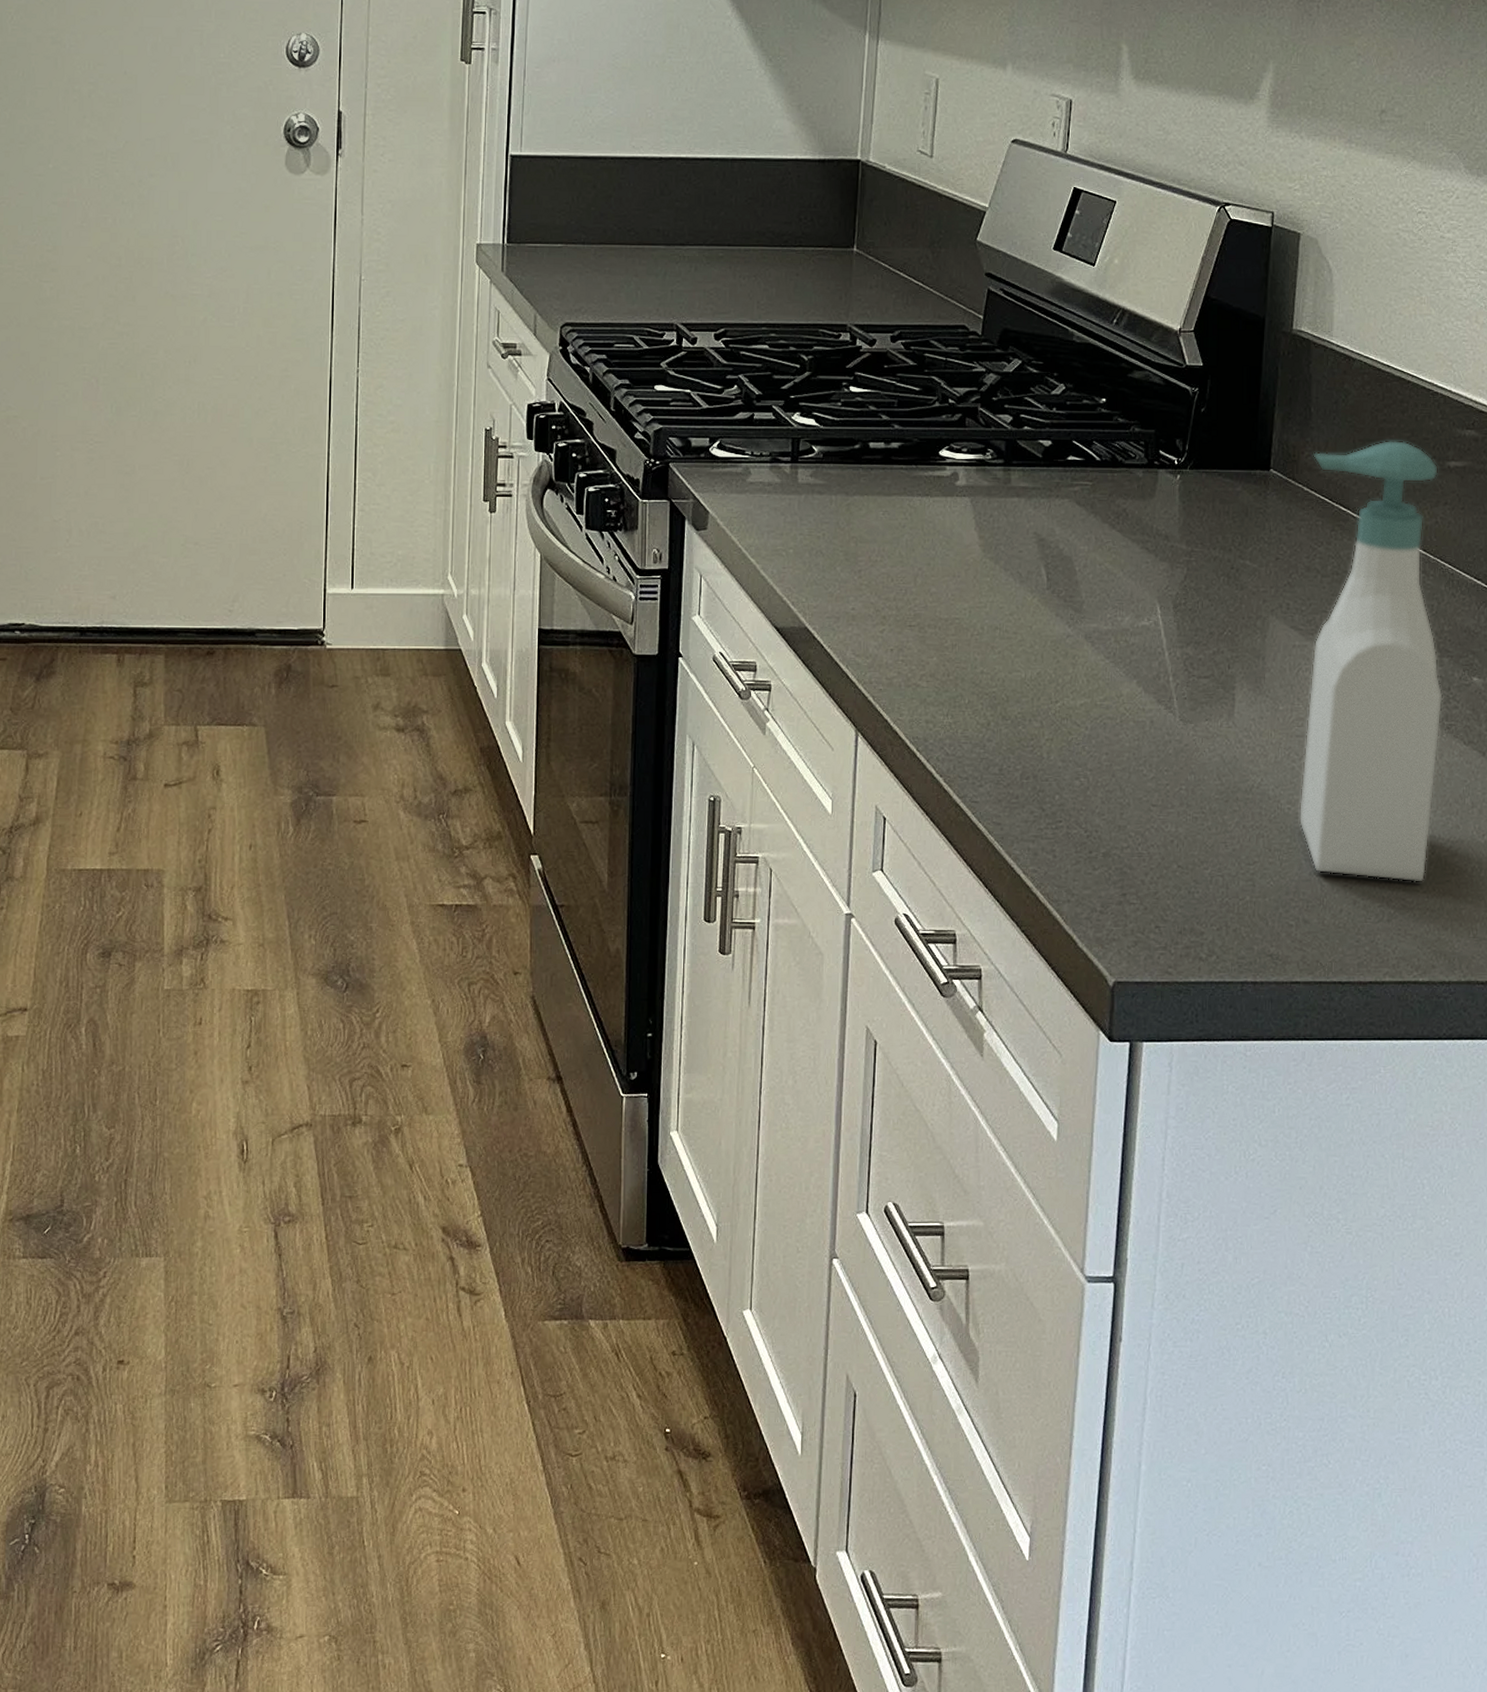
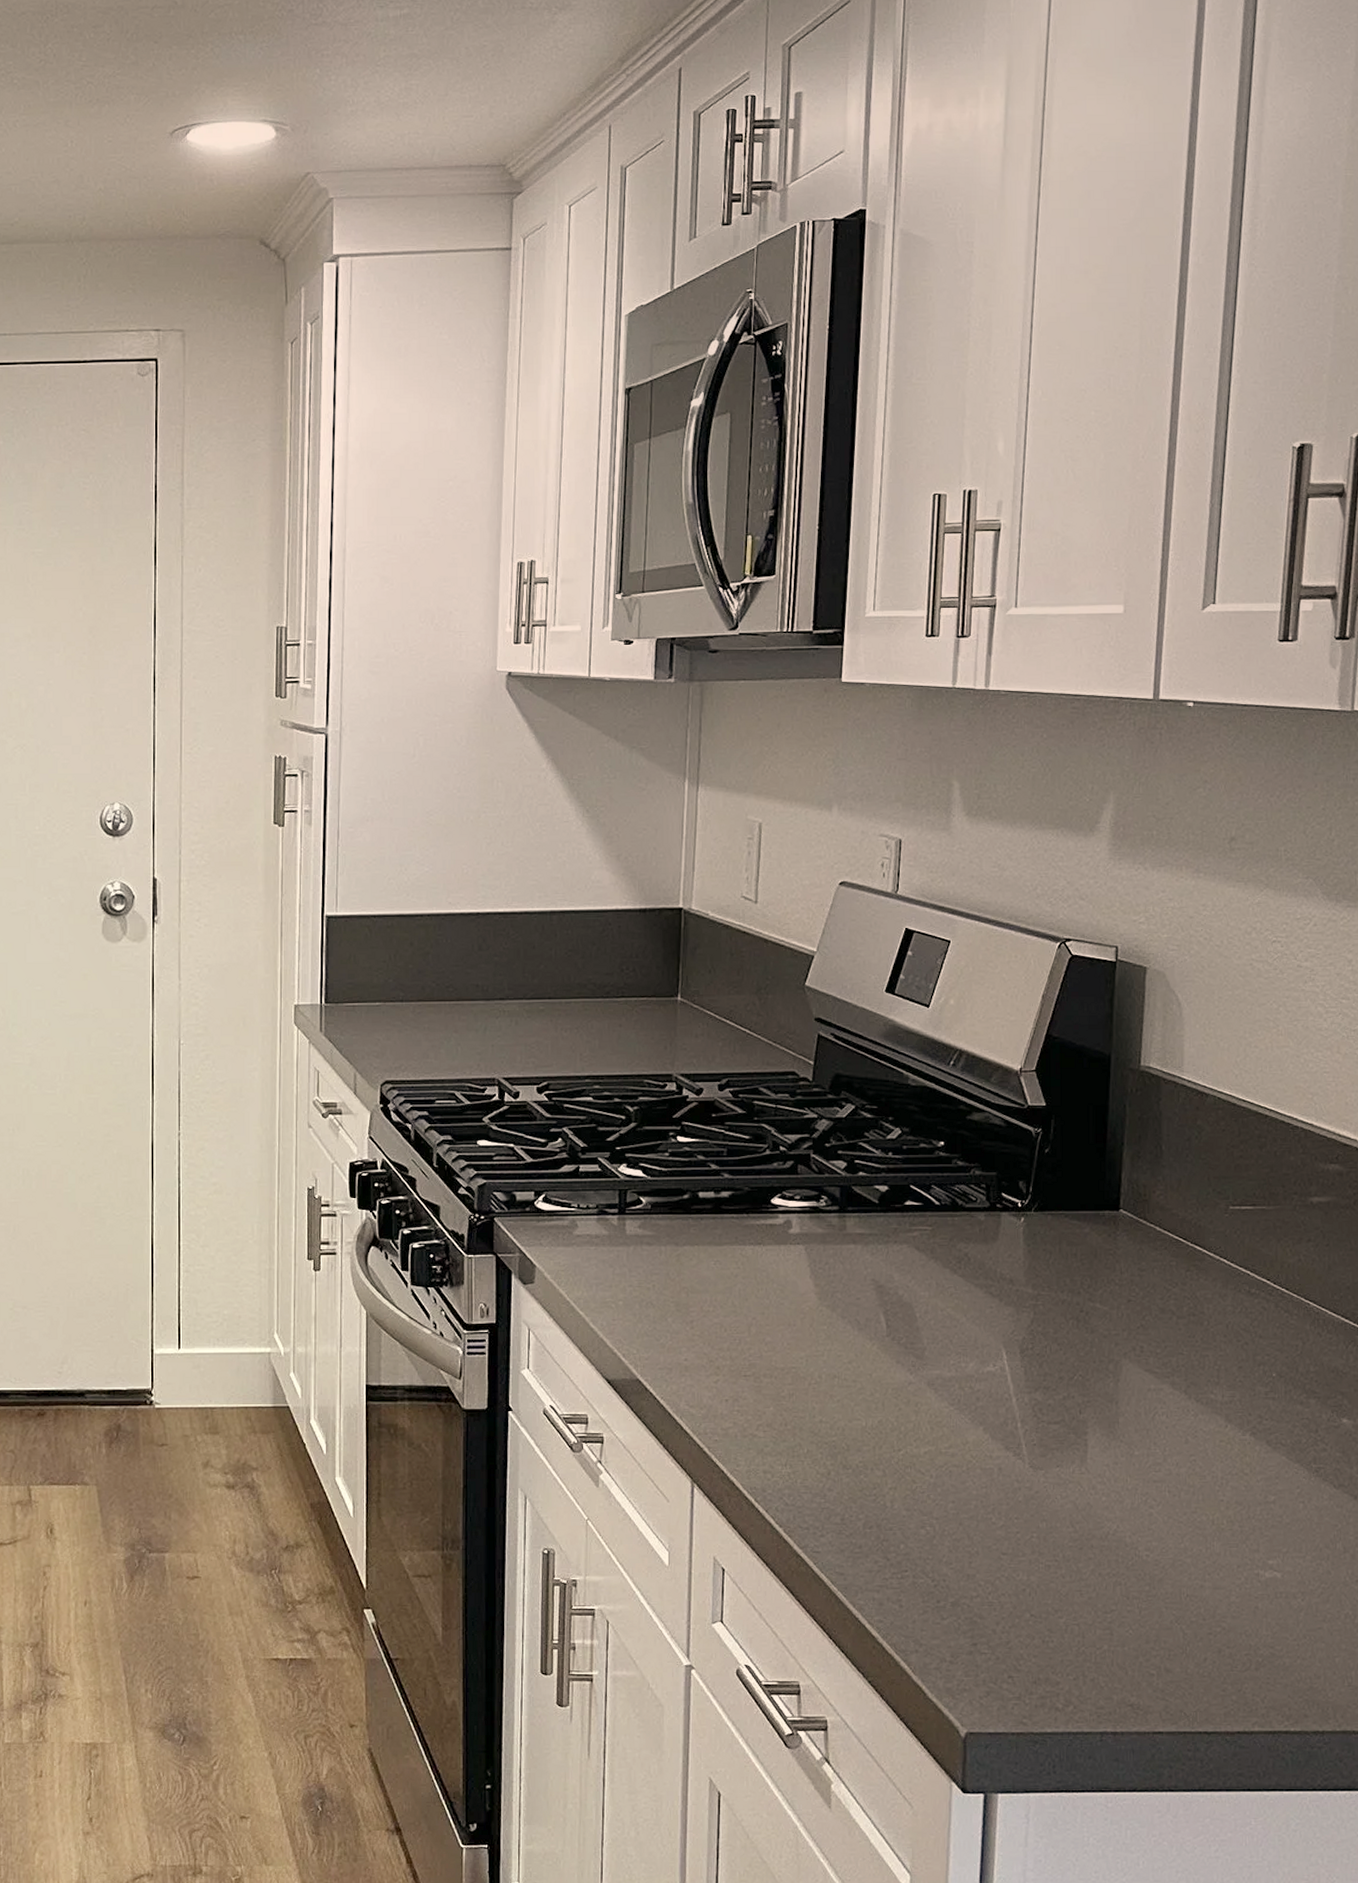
soap bottle: present [1298,440,1443,883] -> none [1158,1176,1310,1631]

